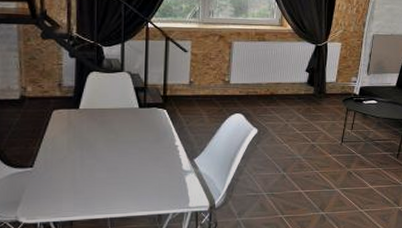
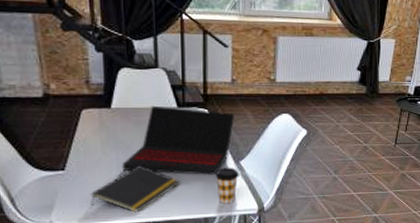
notepad: none [54,163,137,209] -> present [91,165,179,212]
laptop: none [85,106,190,172] -> present [122,105,234,175]
coffee cup: none [170,164,193,201] -> present [215,167,239,204]

